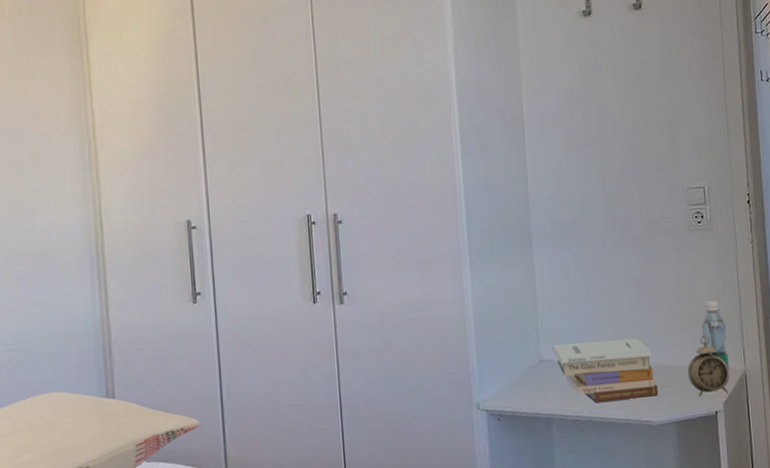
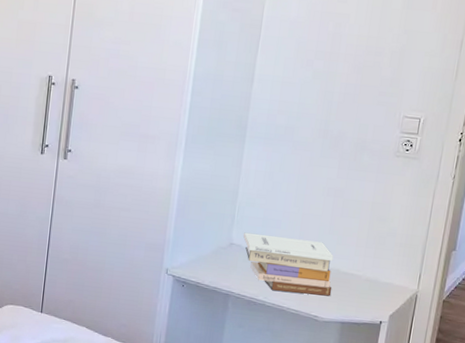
alarm clock: present [687,335,729,397] -> none [362,253,402,309]
bottle: present [702,300,730,384] -> none [384,223,409,300]

